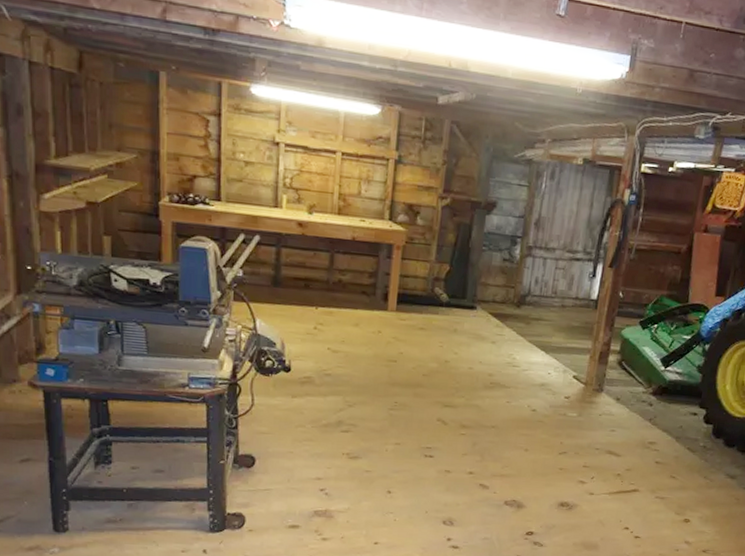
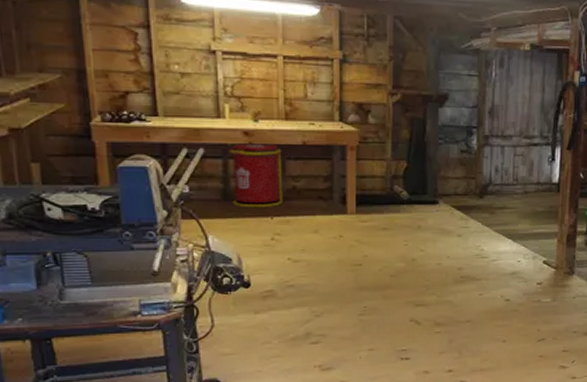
trash can: none [282,233,332,298] -> present [228,143,283,208]

